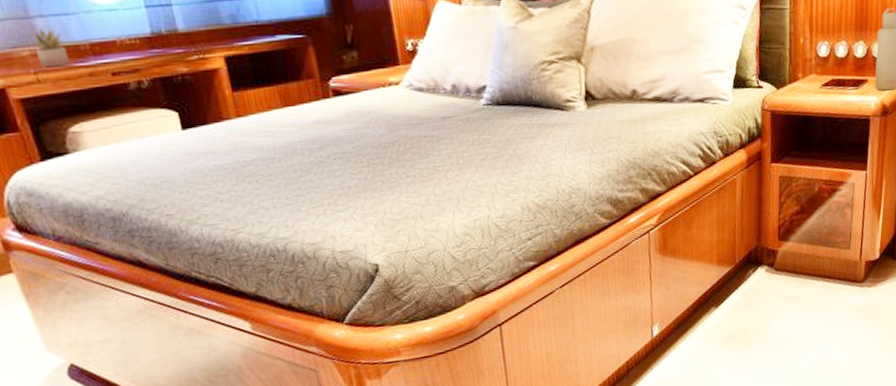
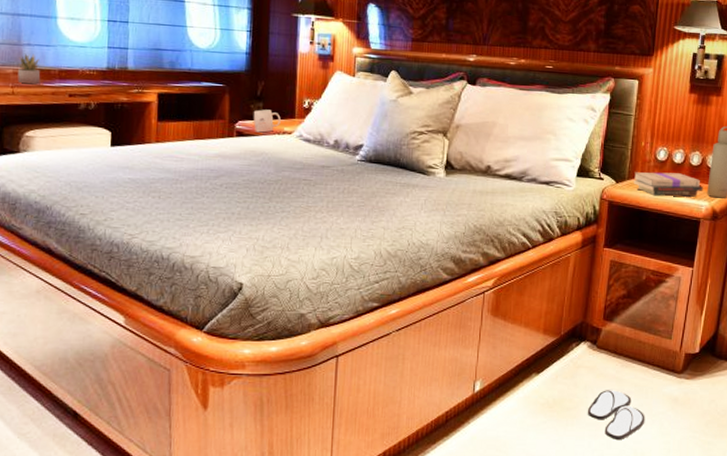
mug: none [347,58,383,88] -> present [253,109,281,133]
slippers: none [771,310,831,359] -> present [587,390,645,439]
books: none [795,68,871,99] -> present [633,172,703,197]

